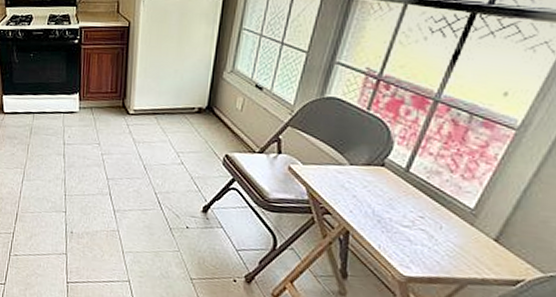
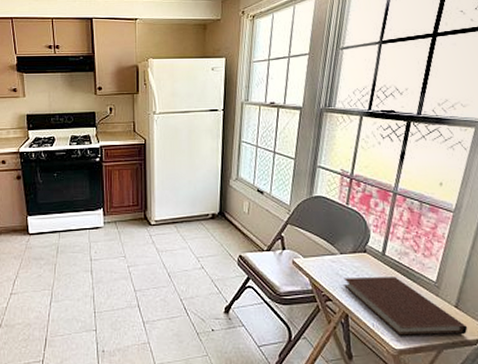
notebook: none [347,191,508,273] -> present [343,276,468,337]

